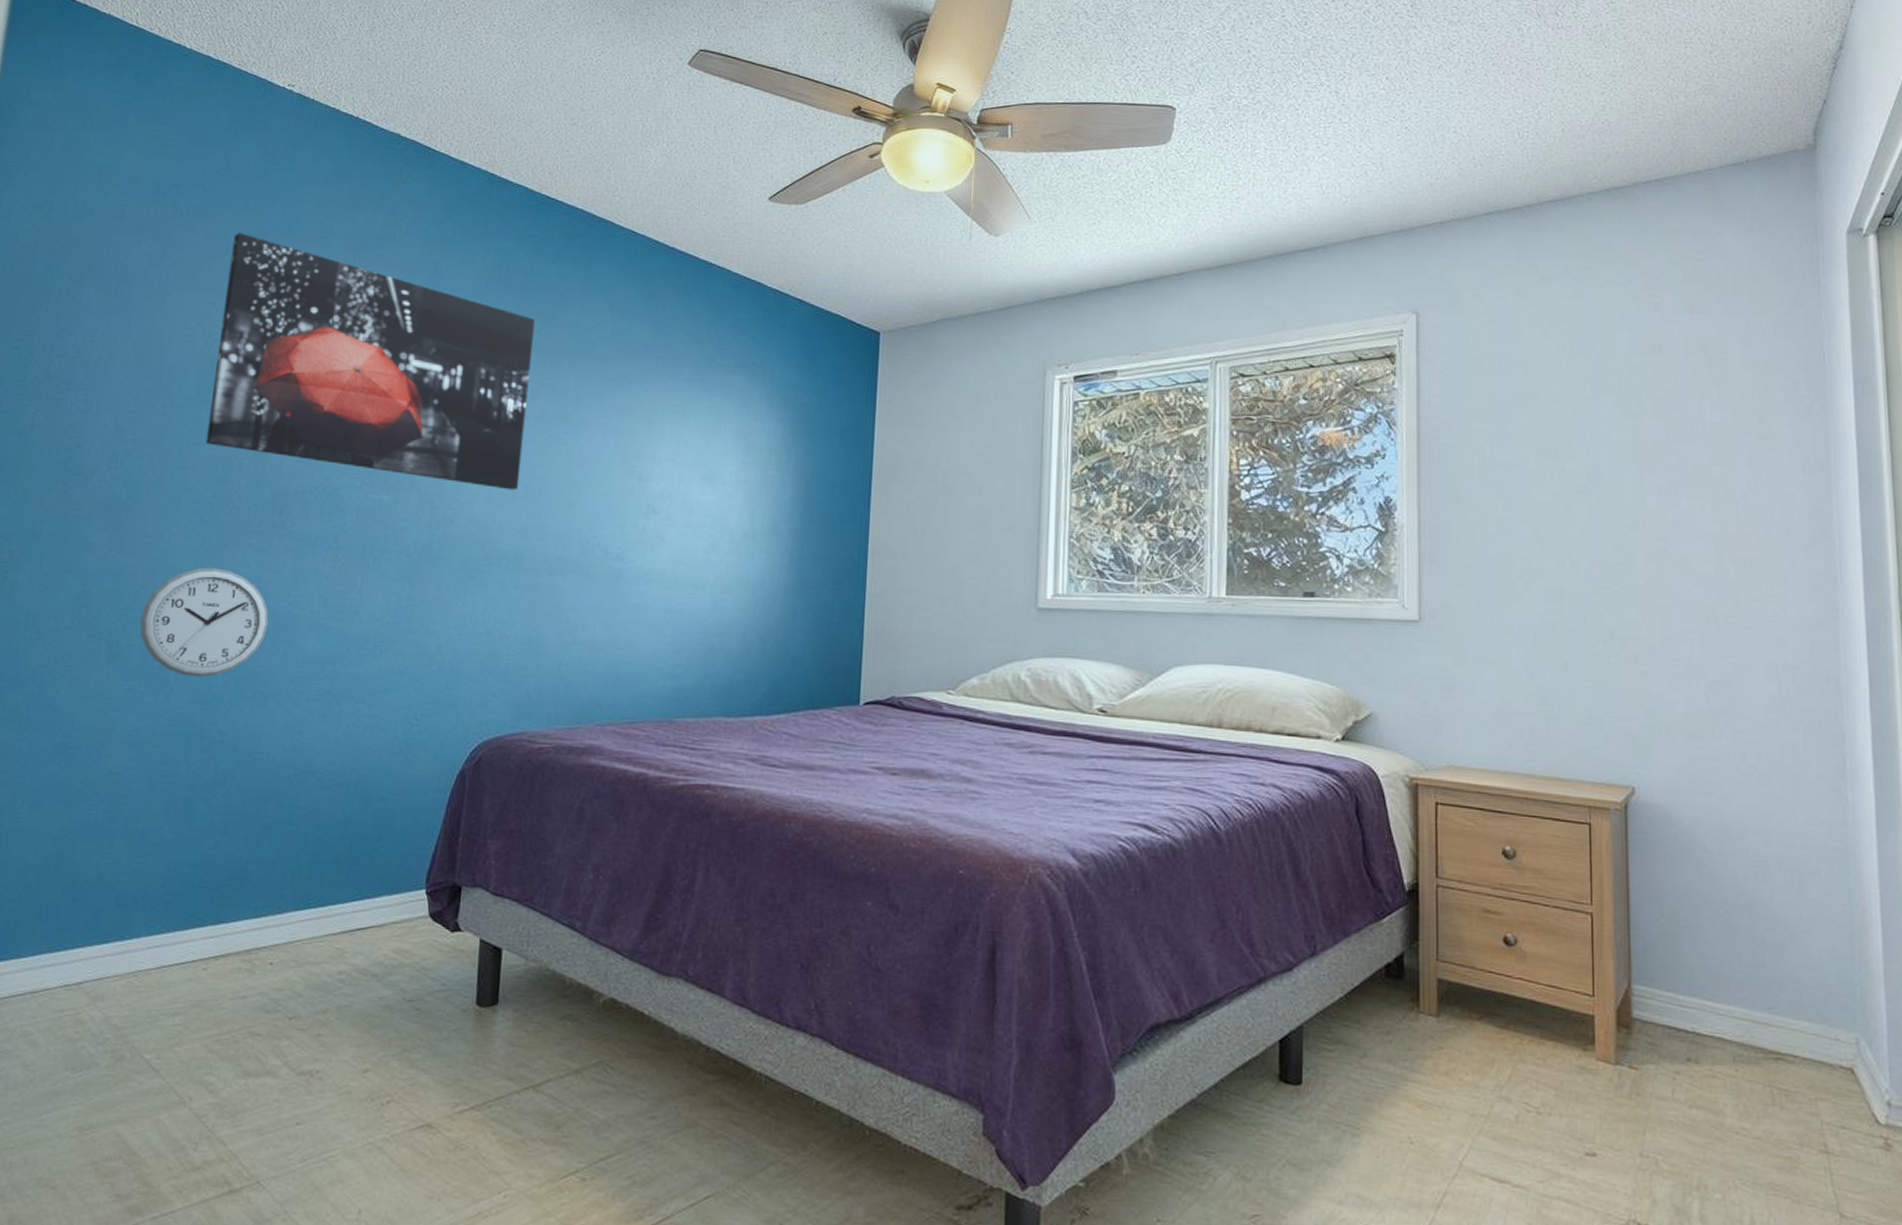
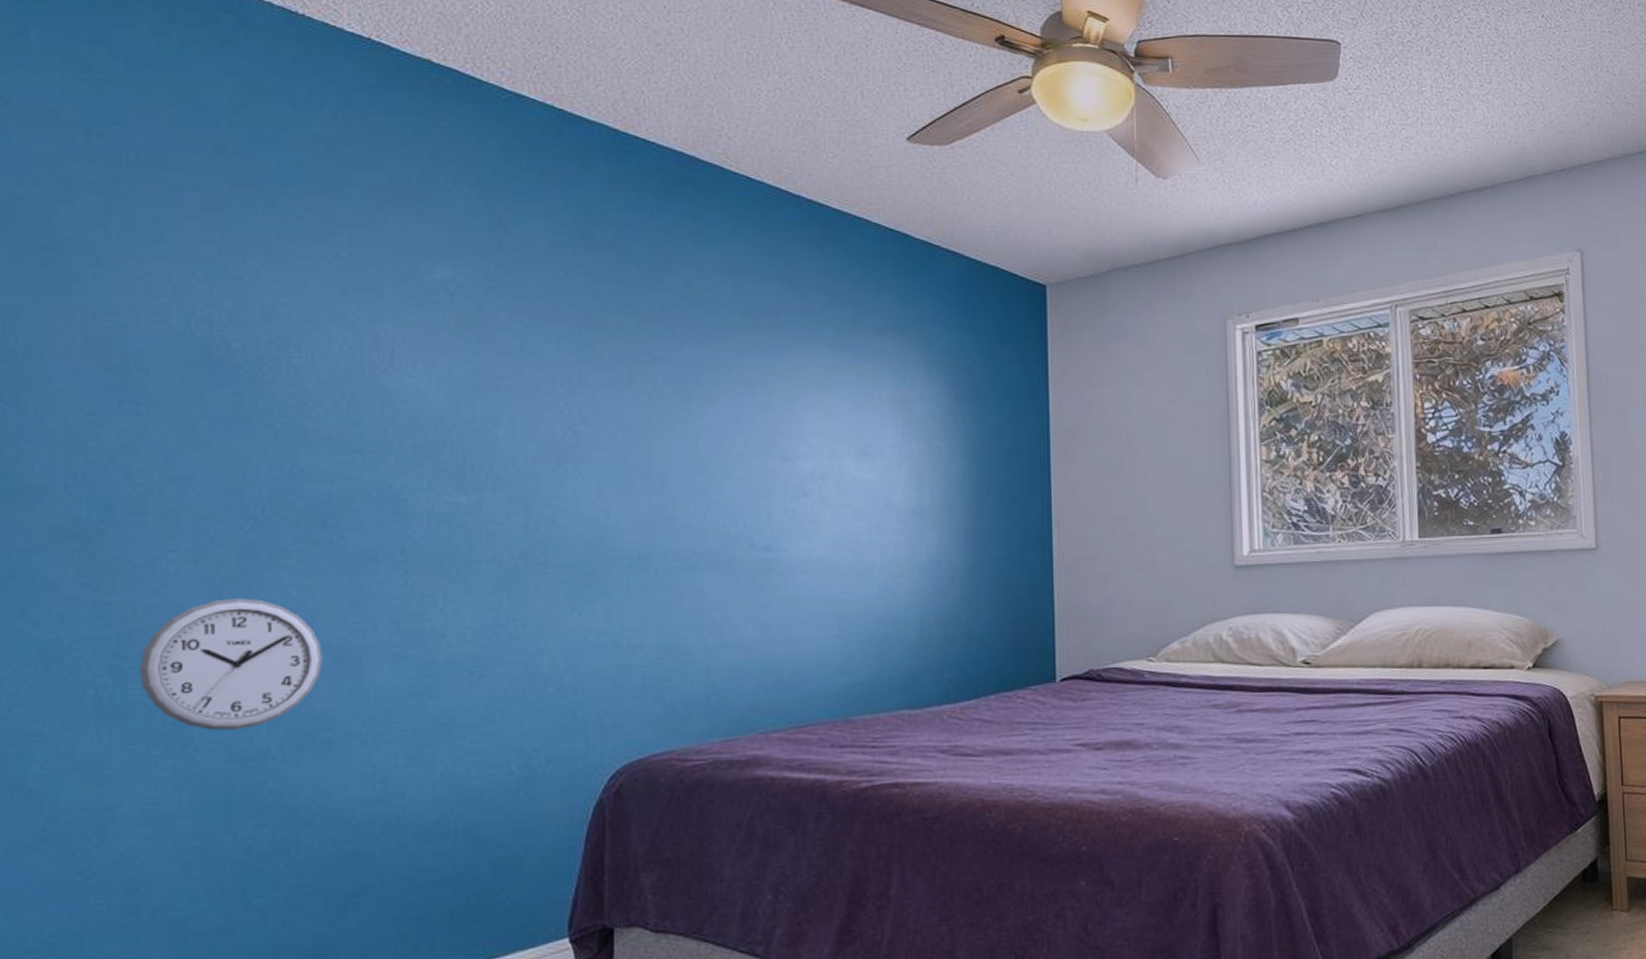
wall art: present [205,233,535,491] -> none [204,183,636,481]

